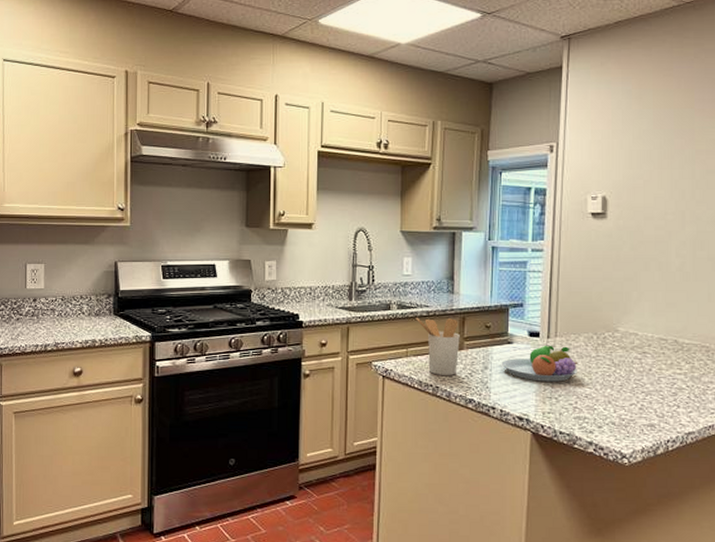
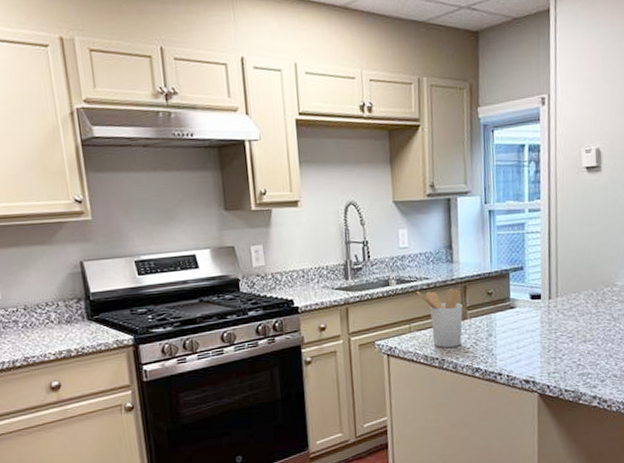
fruit bowl: present [501,345,578,382] -> none [505,305,580,344]

